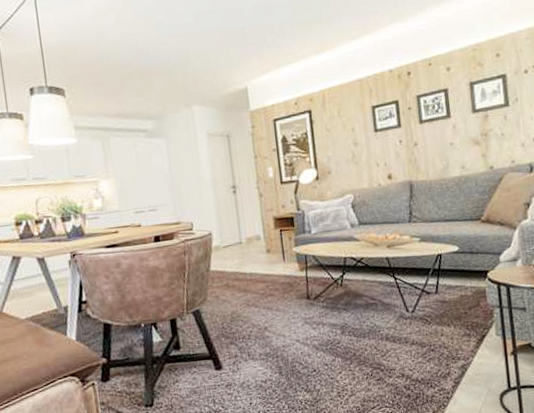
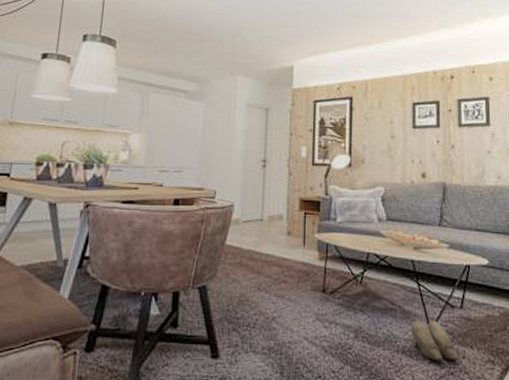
slippers: none [391,307,438,342] -> present [411,319,459,361]

